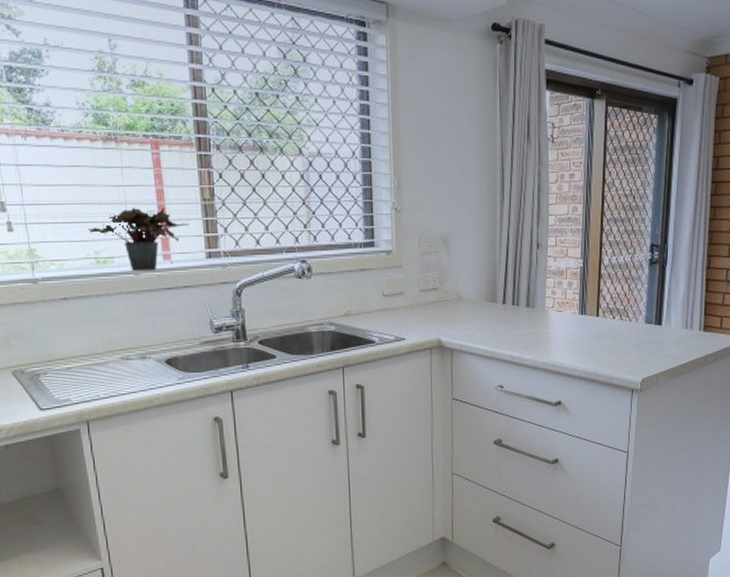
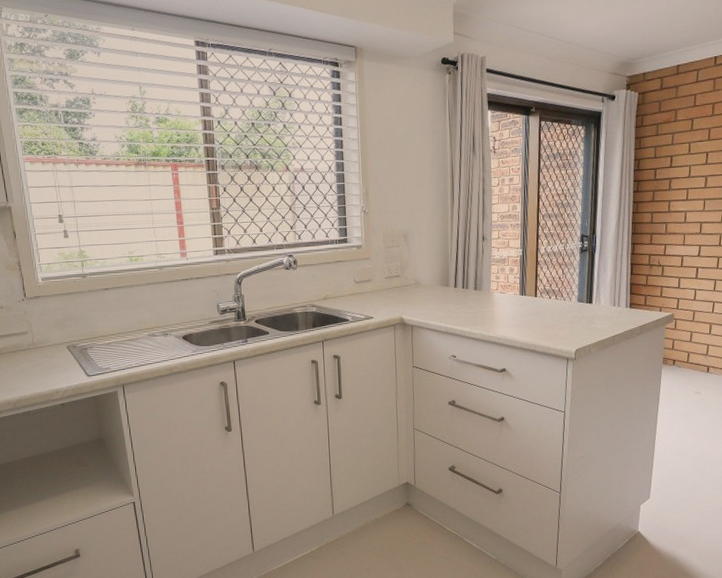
potted plant: present [87,207,189,272] -> none [123,216,201,267]

